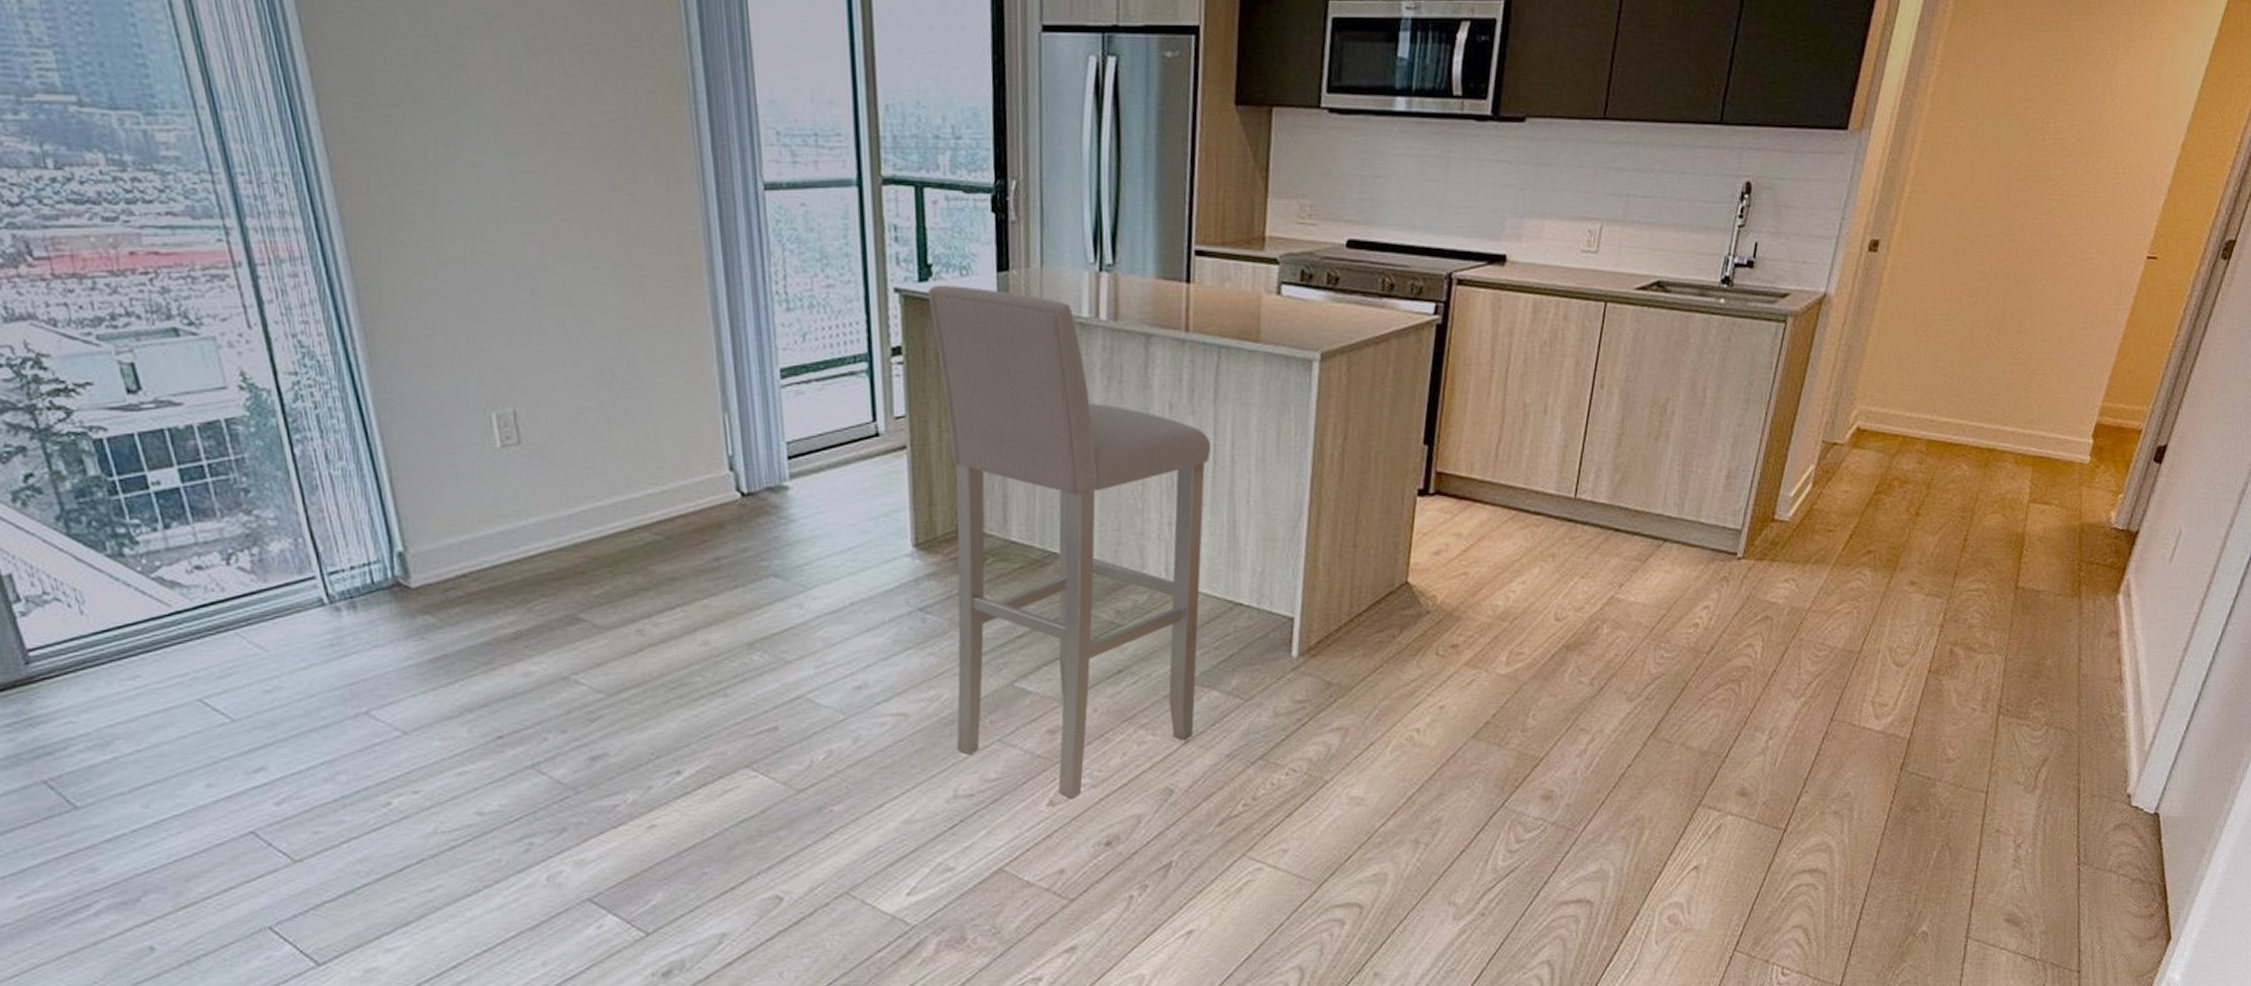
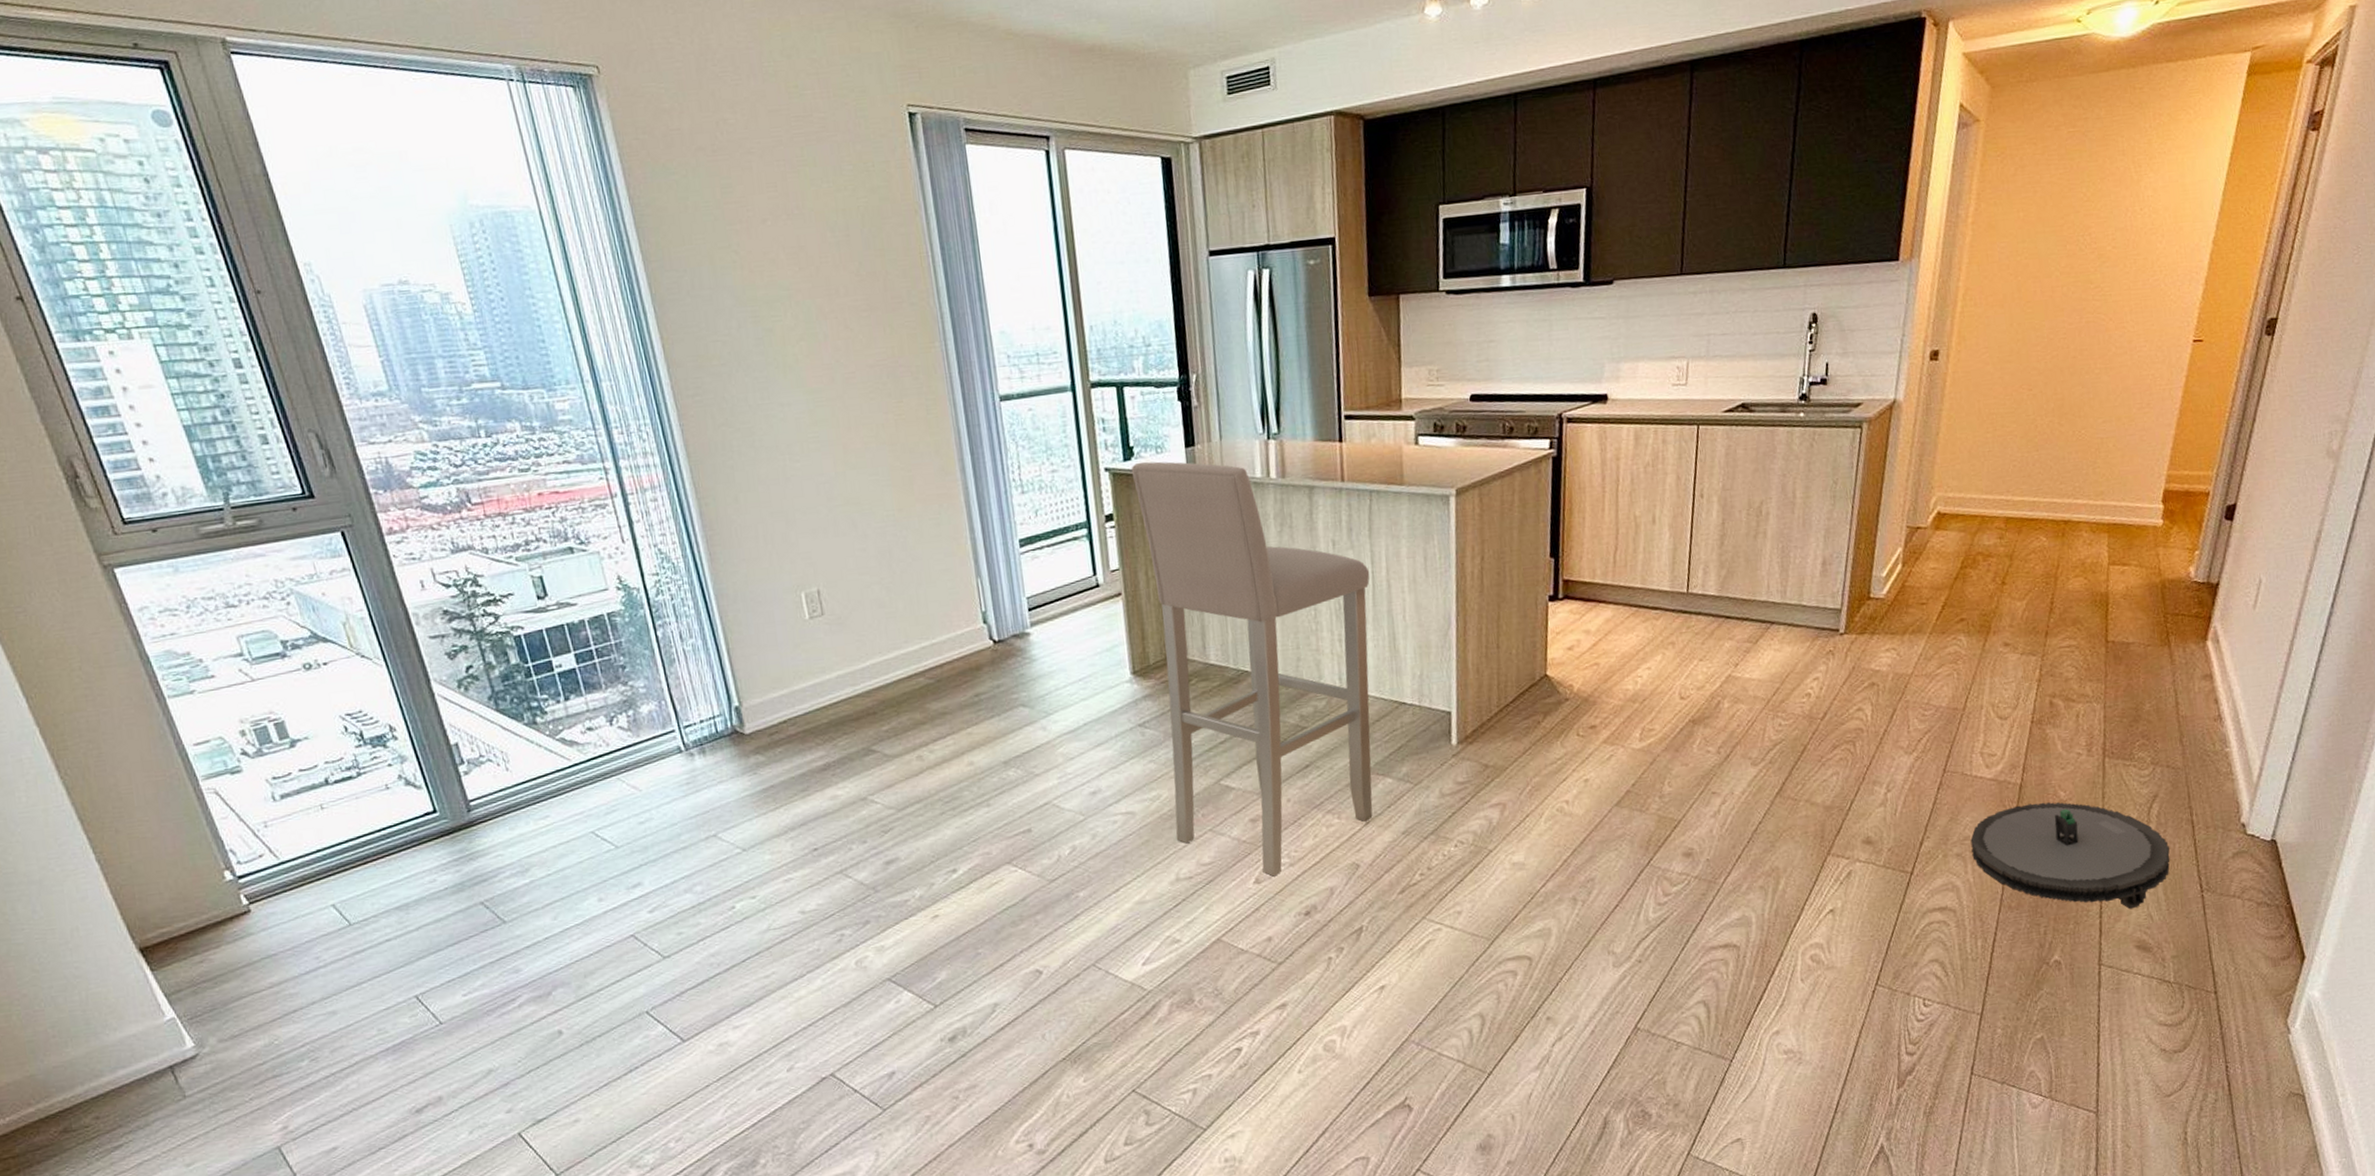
robot vacuum: none [1850,760,2053,880] -> present [1970,802,2170,909]

